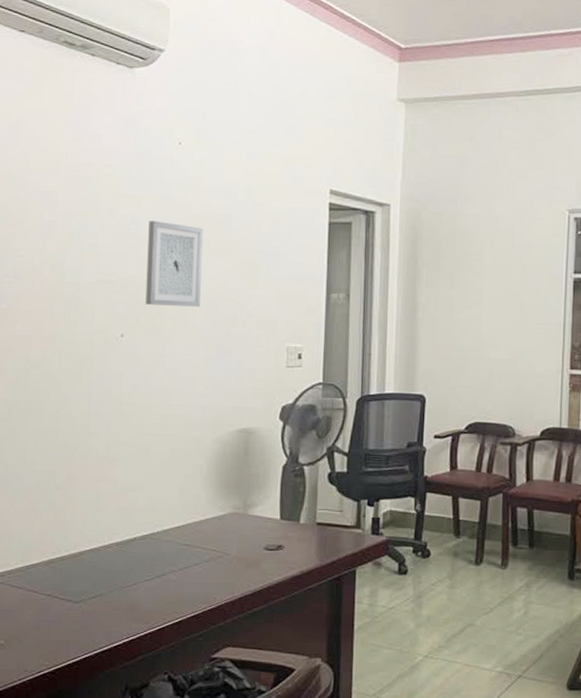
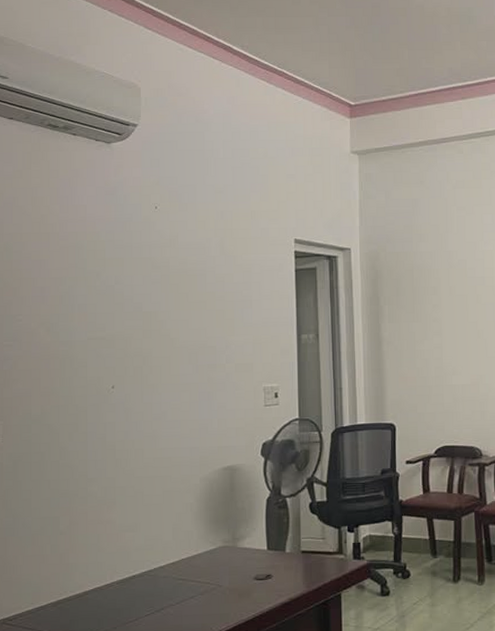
wall art: present [145,221,203,307] -> none [132,280,182,357]

